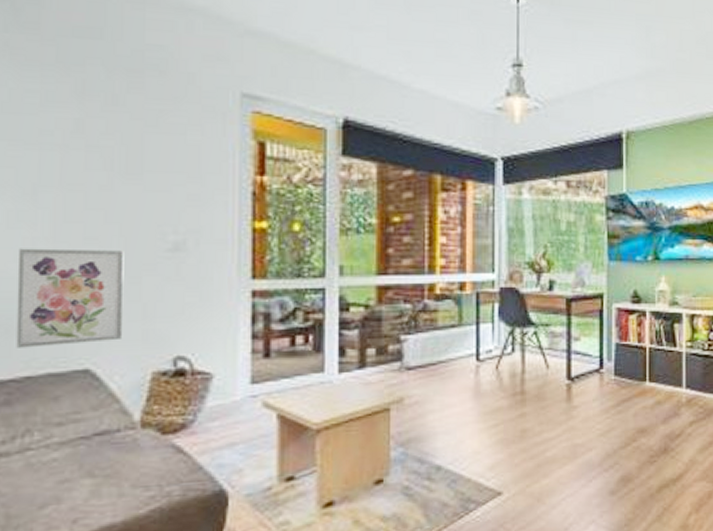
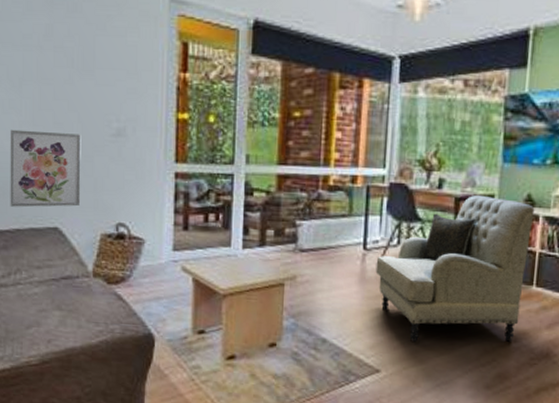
armchair: none [491,294,641,455] -> present [375,194,535,342]

